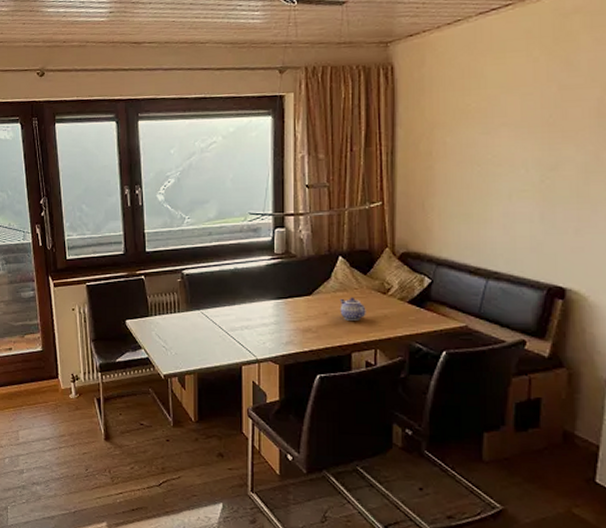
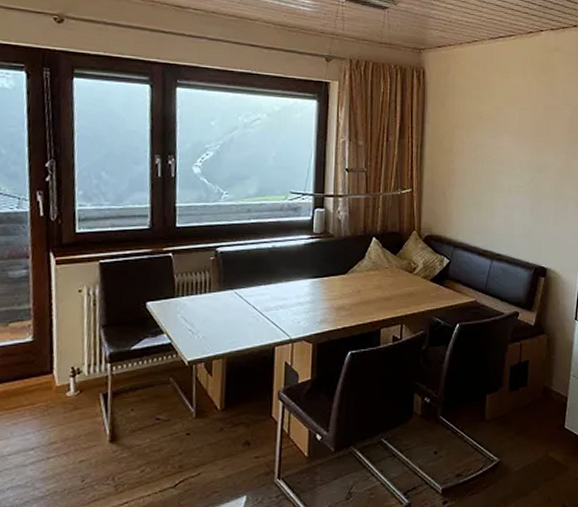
teapot: present [339,297,366,321] -> none [371,275,395,298]

